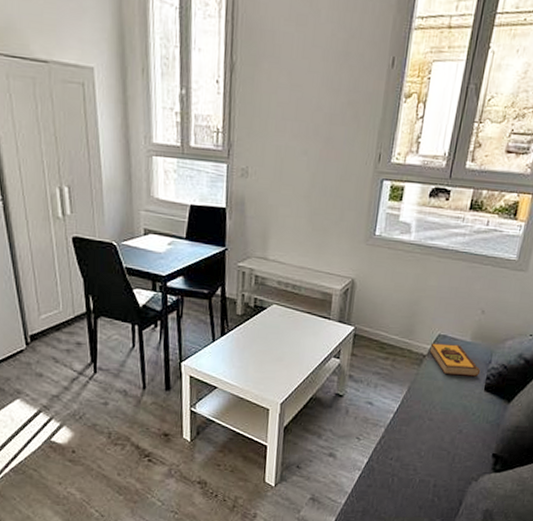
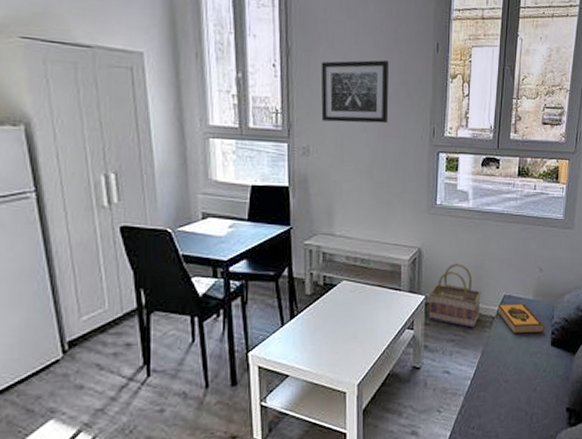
wall art: none [262,76,337,147] -> present [321,60,389,124]
basket: none [355,297,414,363] -> present [428,263,481,328]

